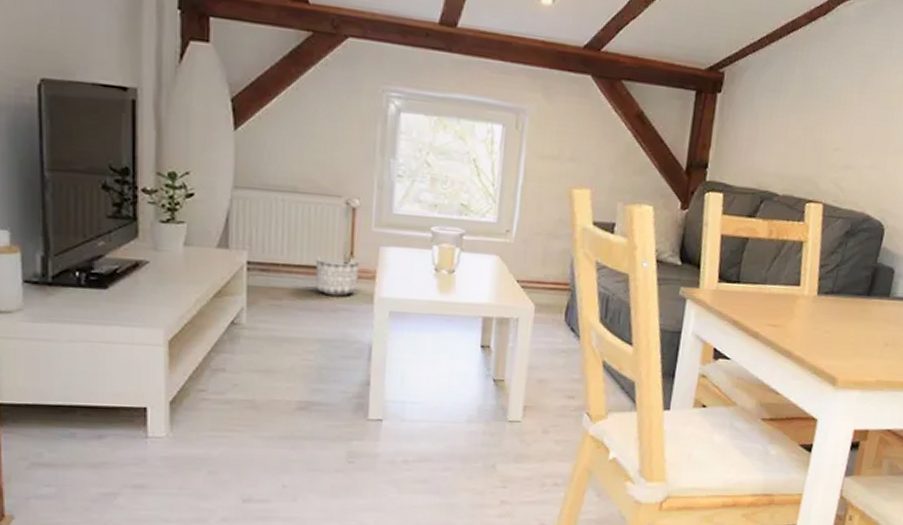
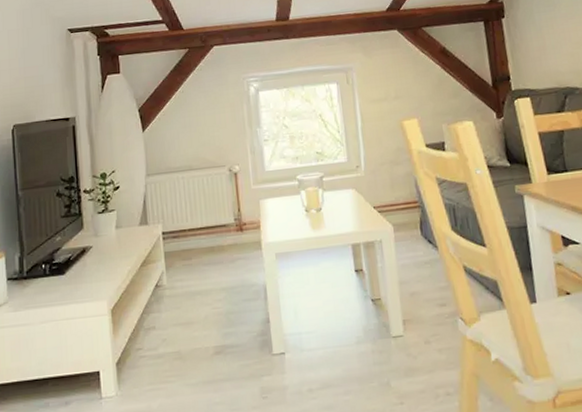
planter: present [315,255,360,297] -> none [212,213,248,249]

